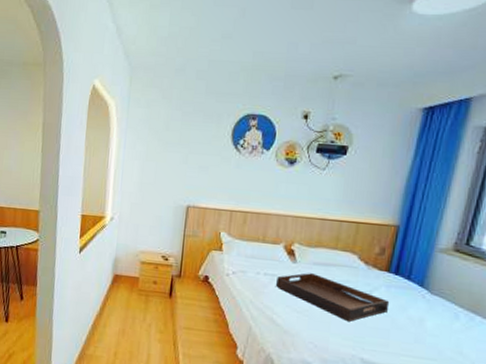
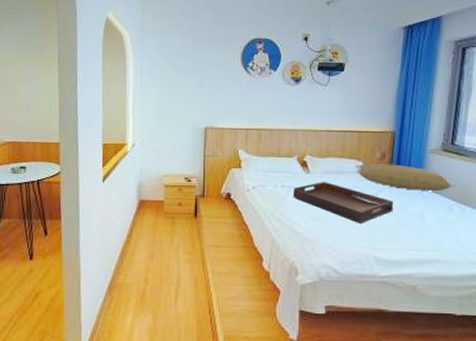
pillow: none [348,257,466,296] -> present [355,163,455,191]

